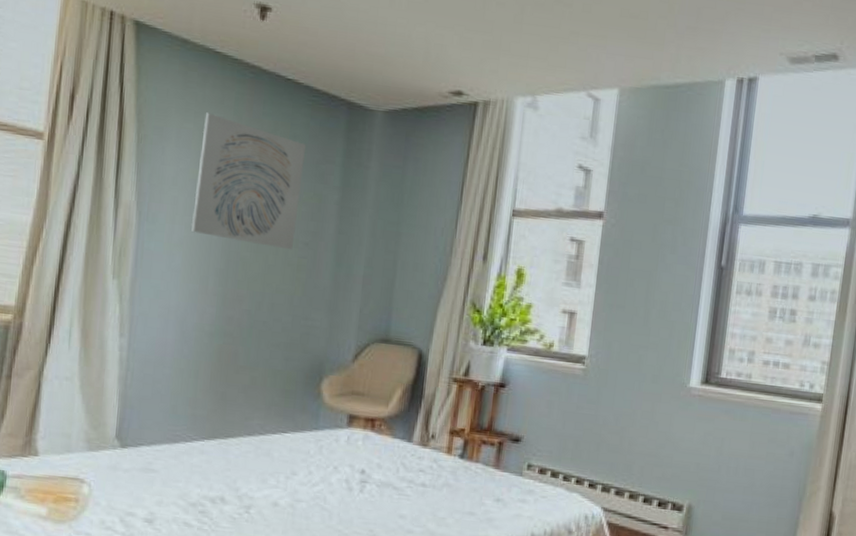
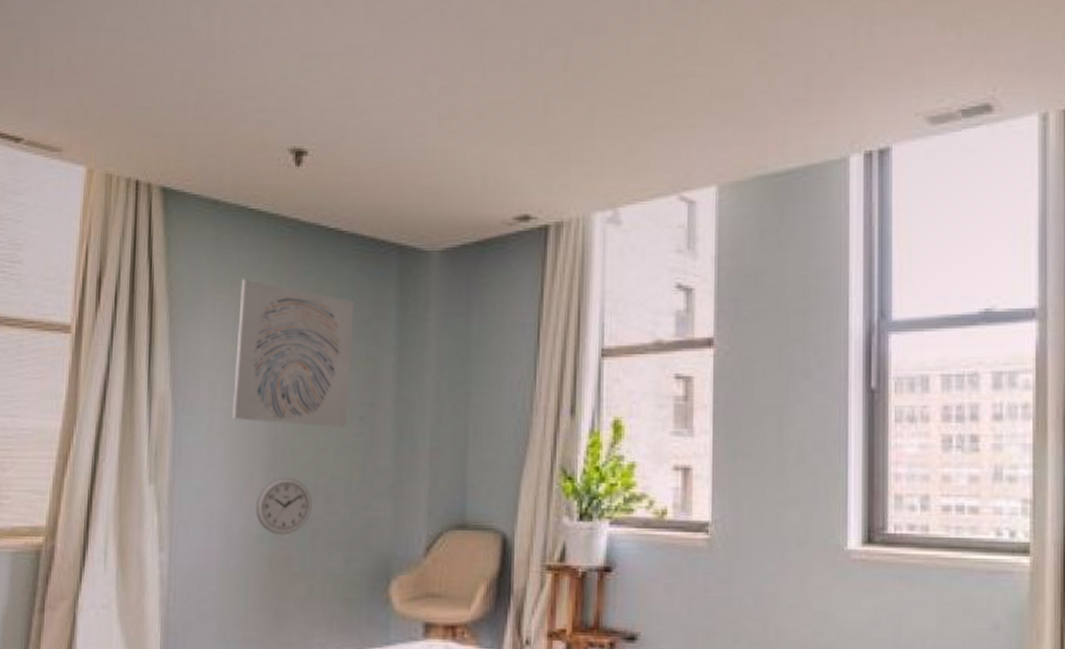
wall clock: none [208,285,259,334] -> present [255,477,313,535]

